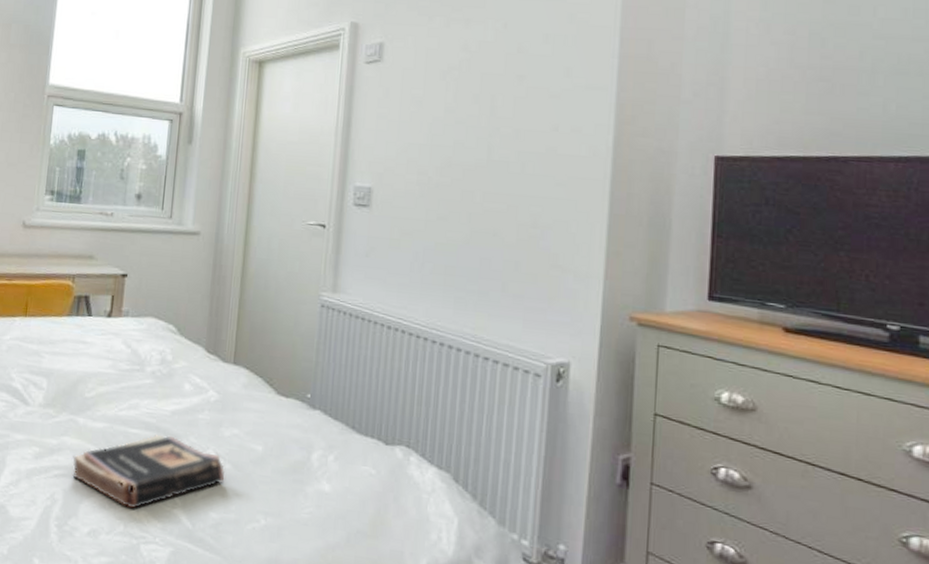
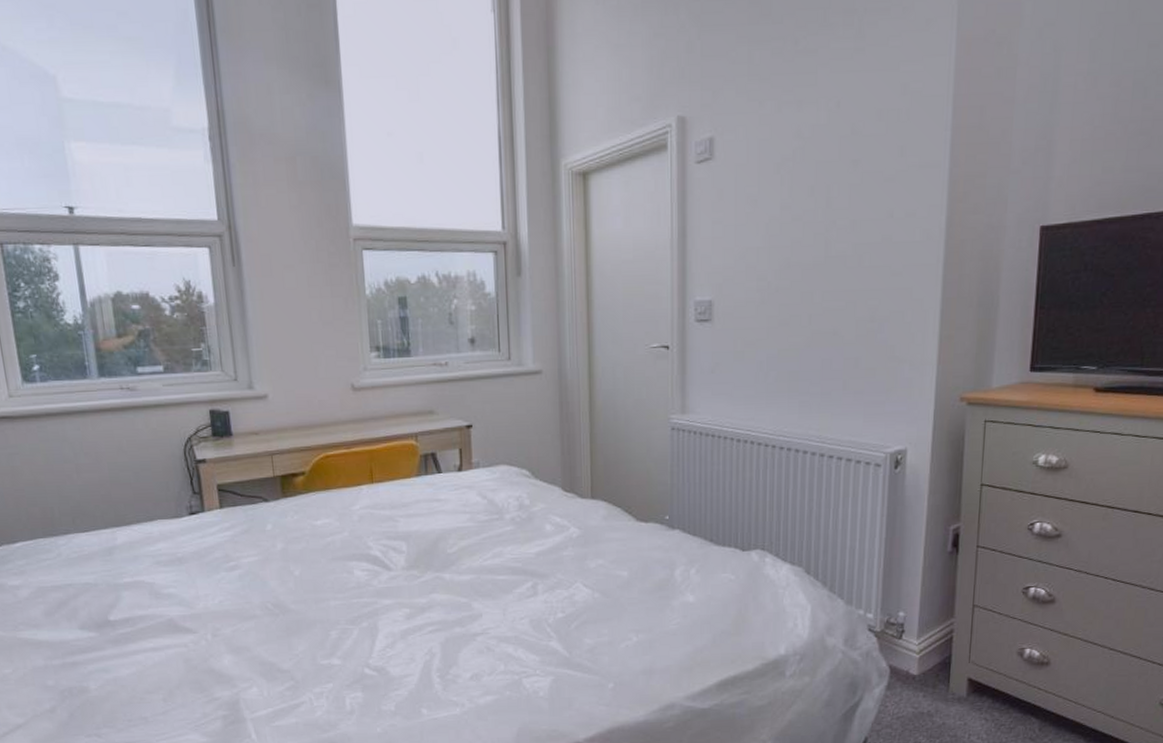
book: present [72,434,225,509] -> none [444,576,595,649]

